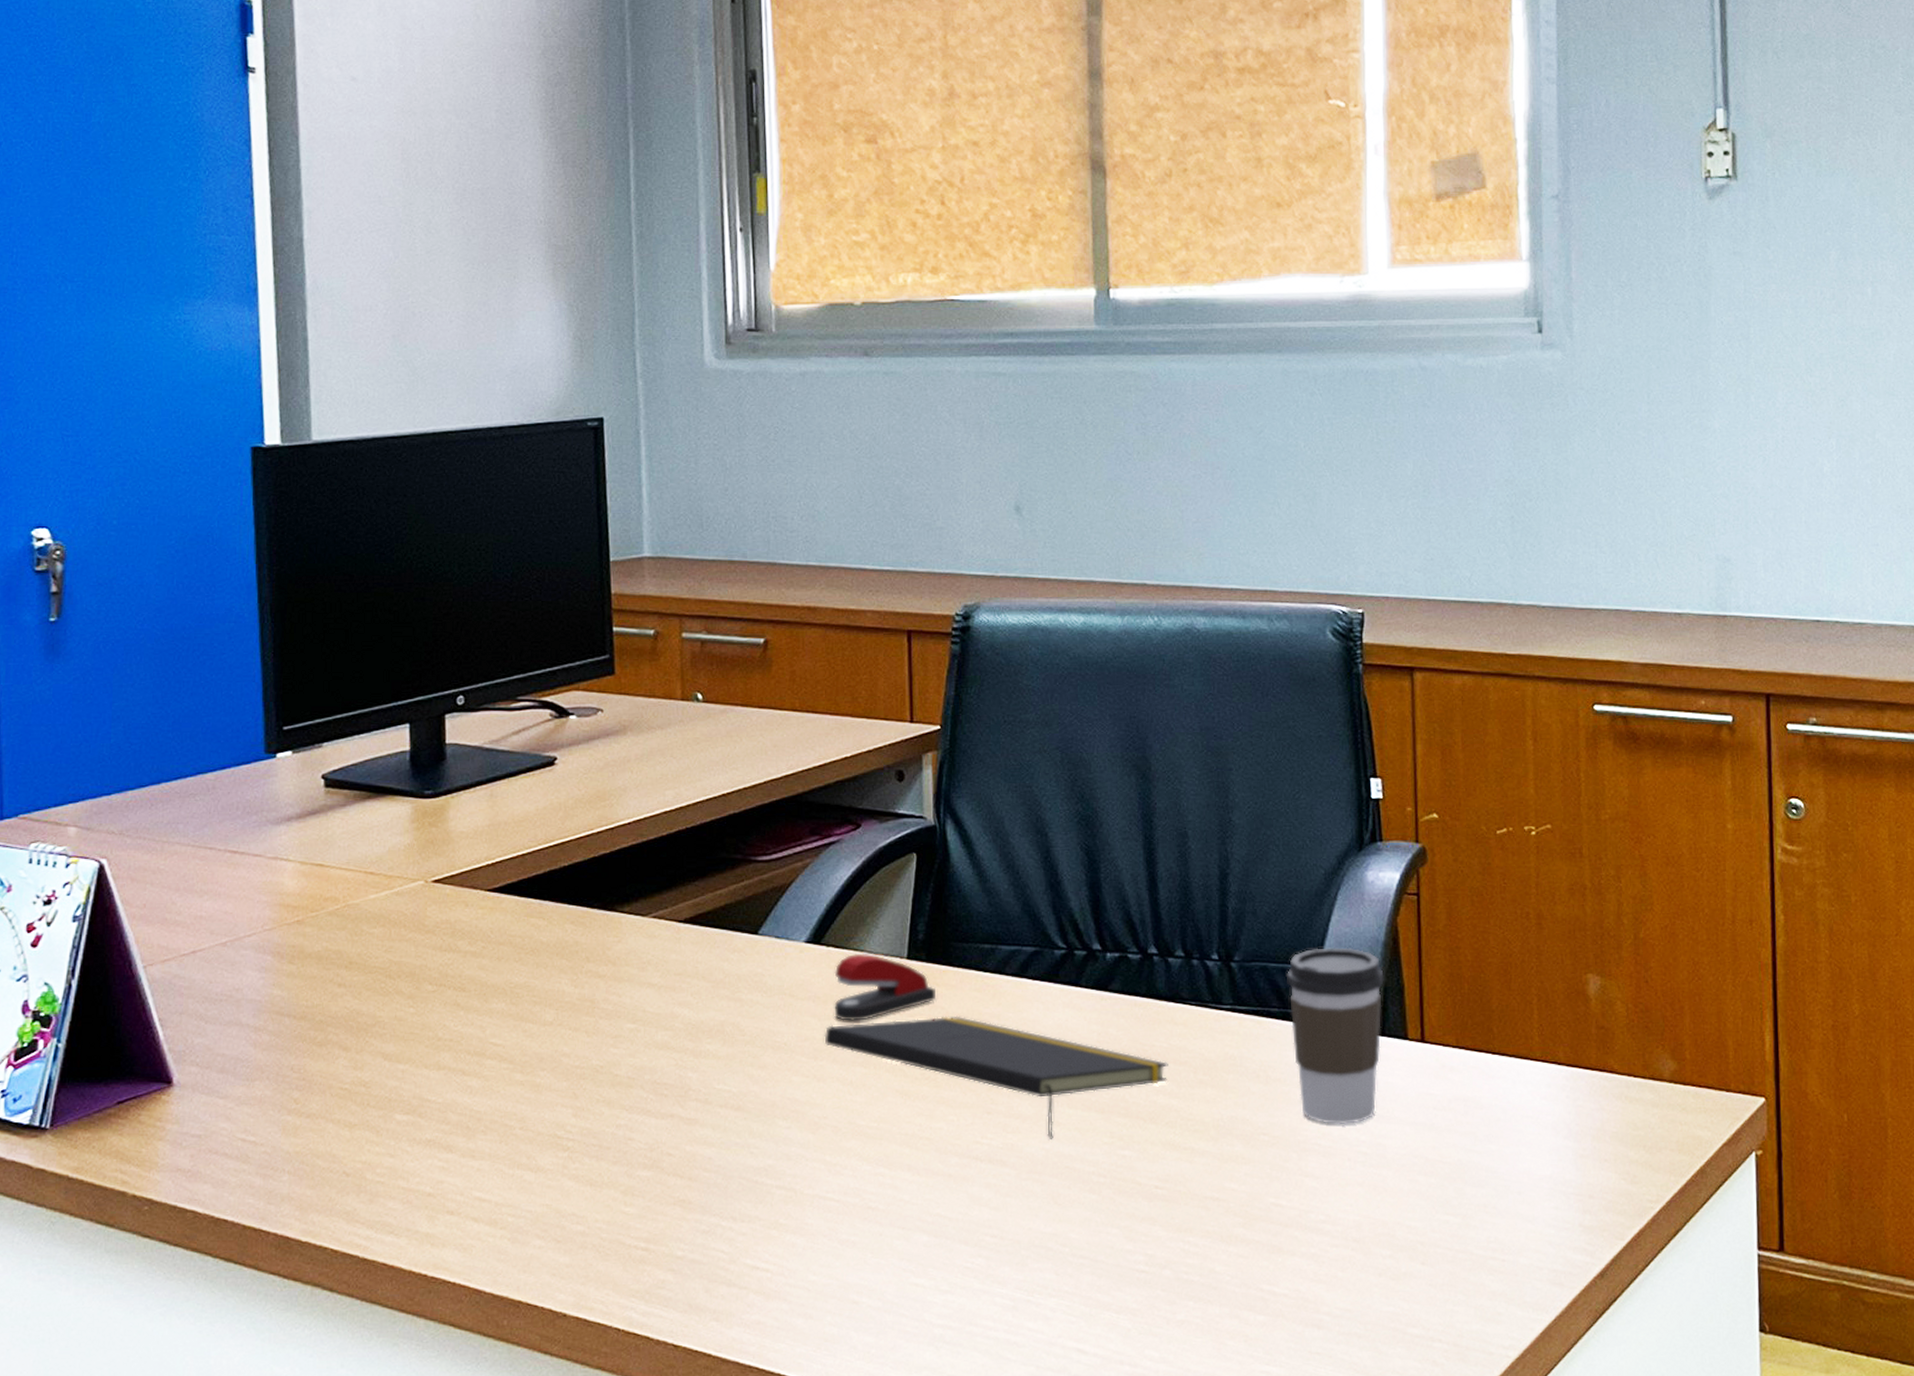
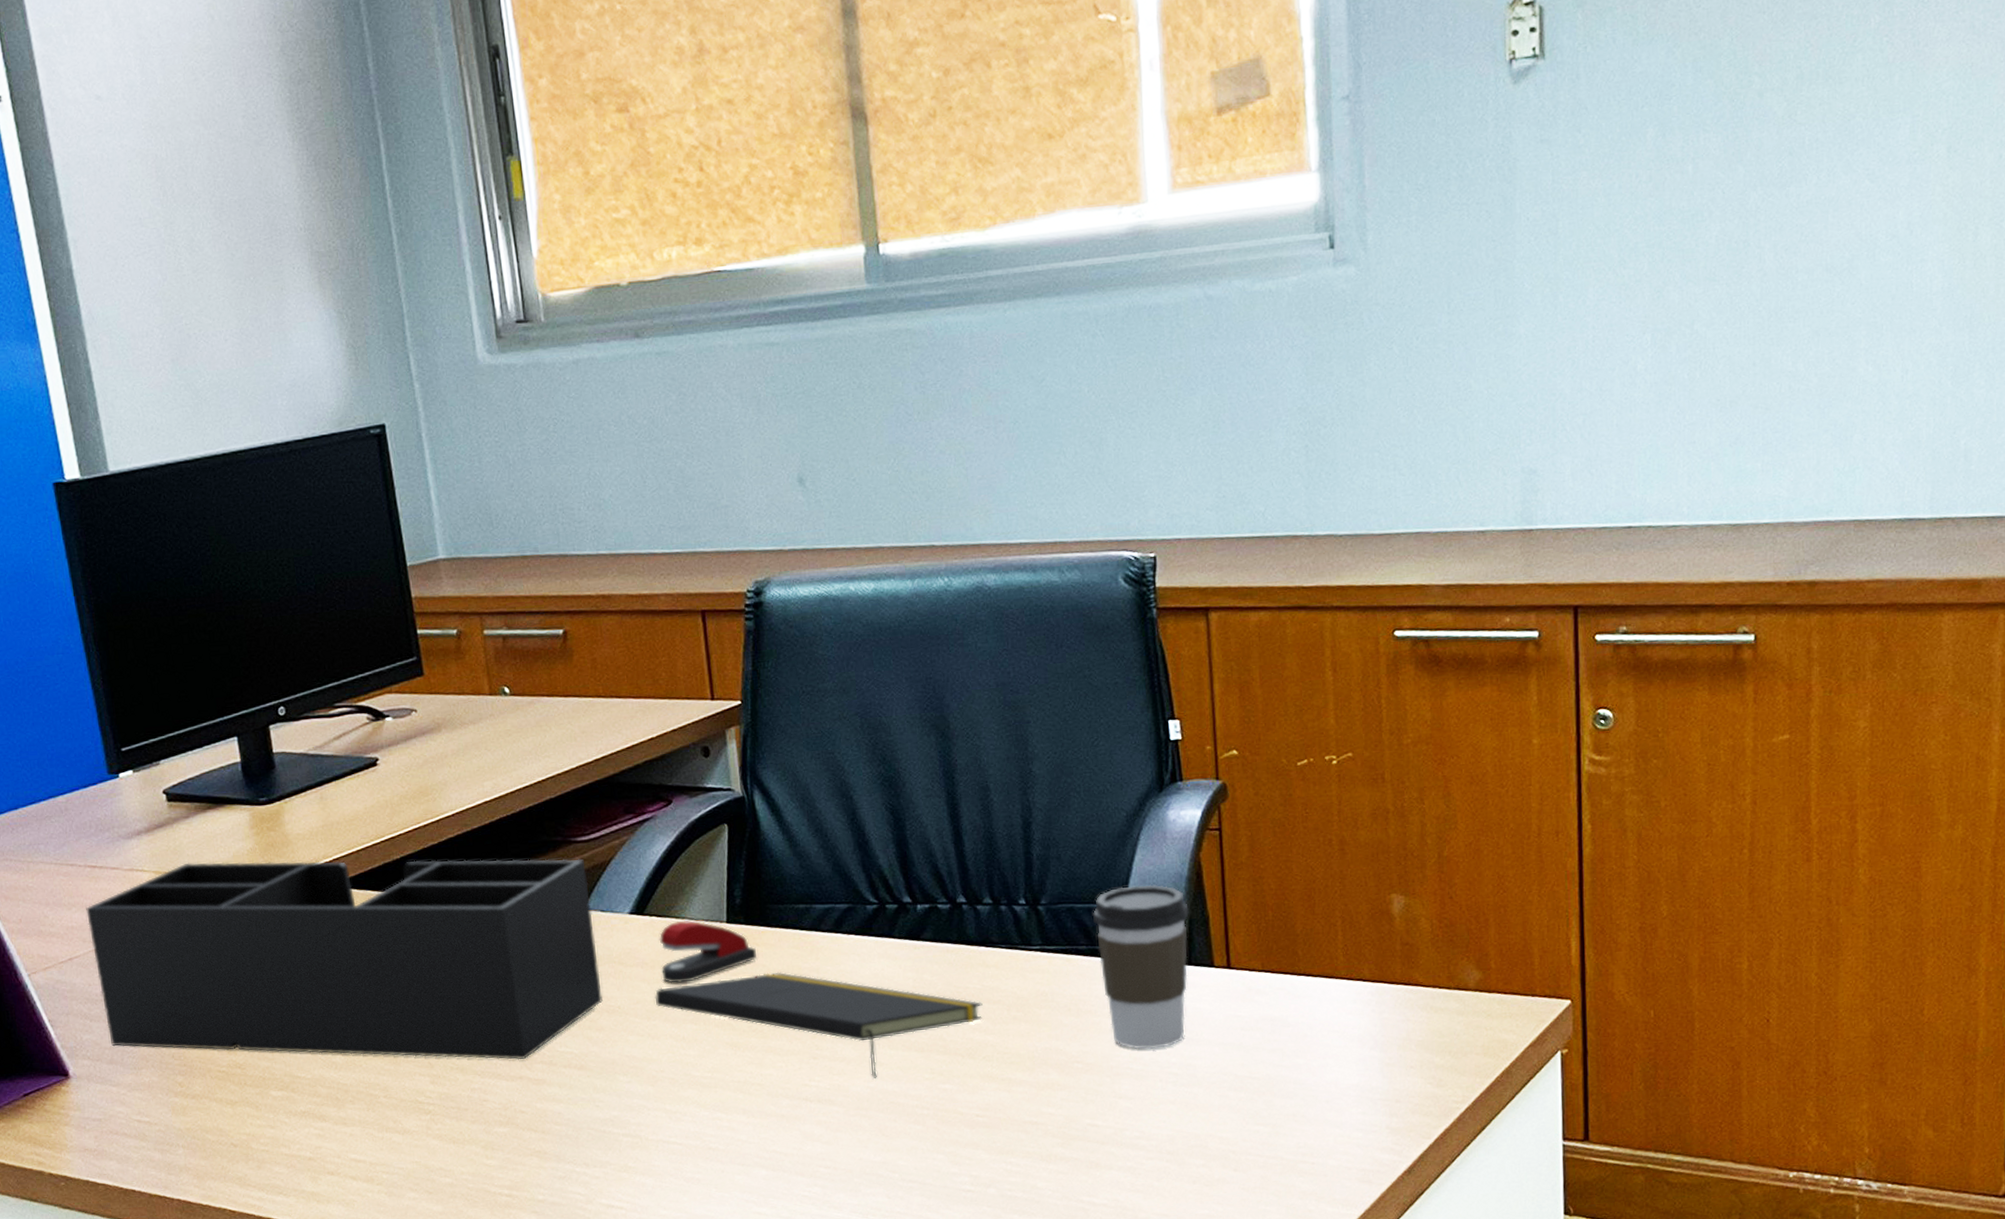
desk organizer: none [219,854,768,1096] -> present [86,858,603,1060]

